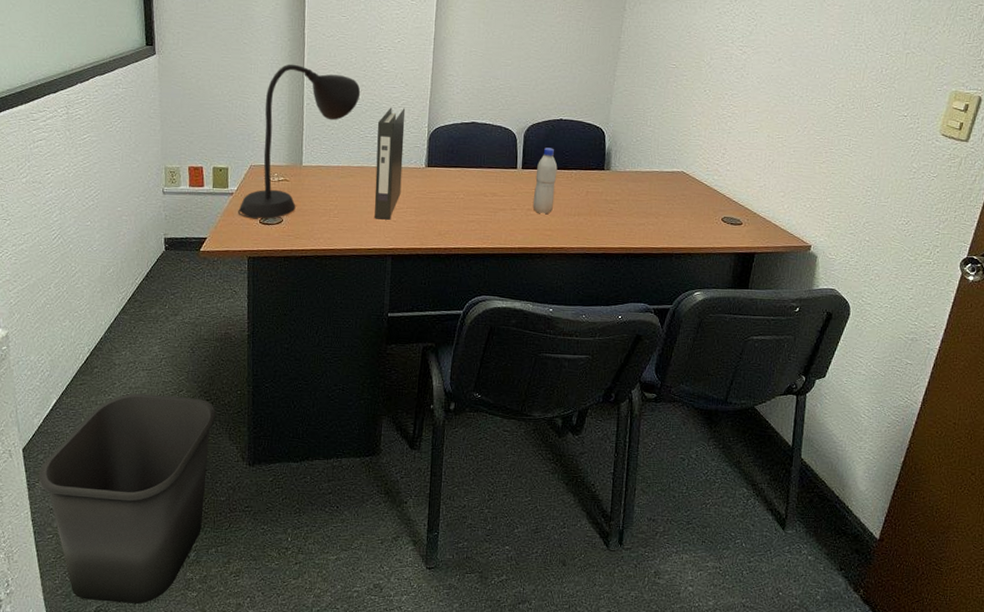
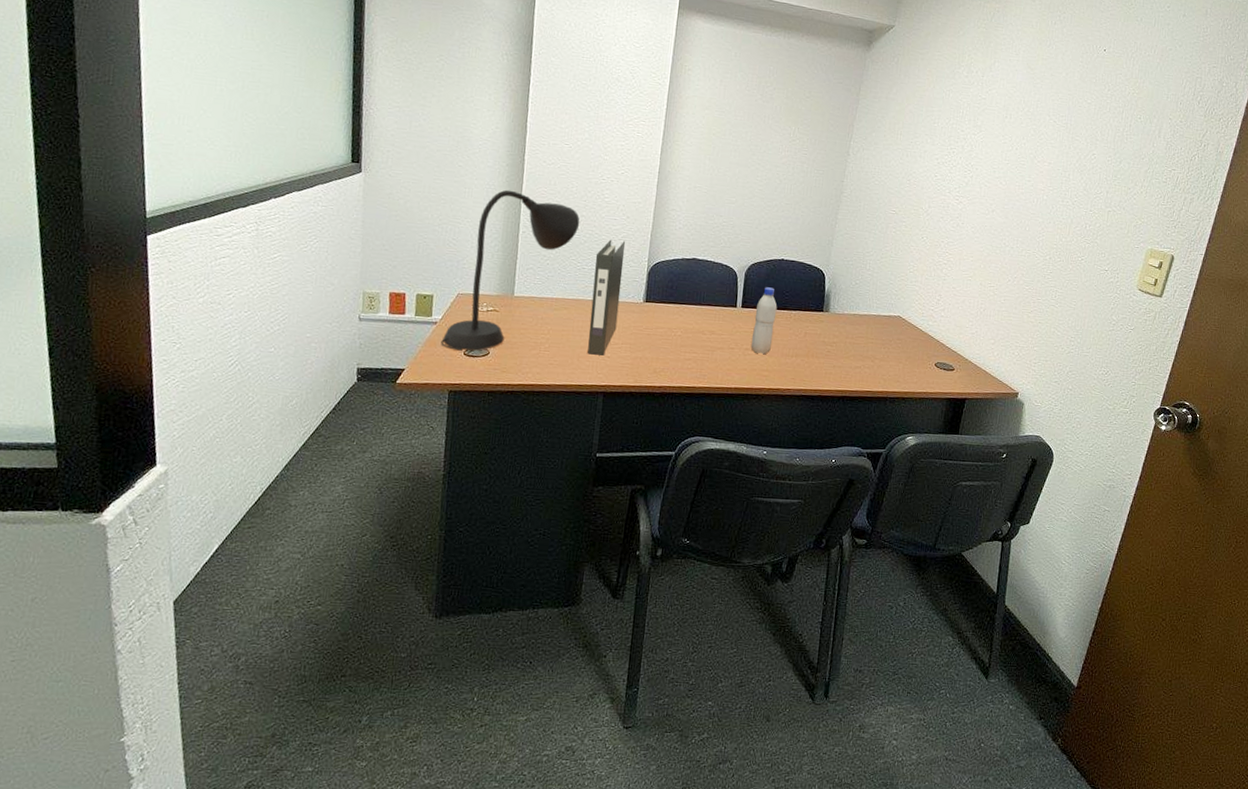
waste bin: present [38,393,215,604] -> none [190,538,402,777]

